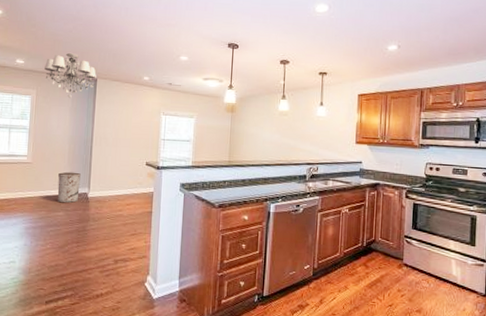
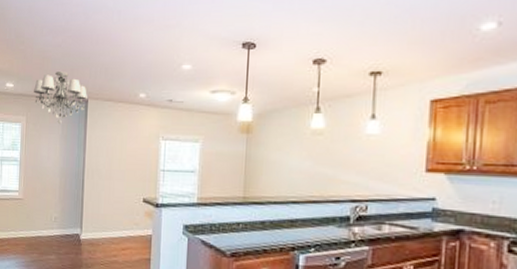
trash can: present [57,171,81,203] -> none [49,209,72,245]

